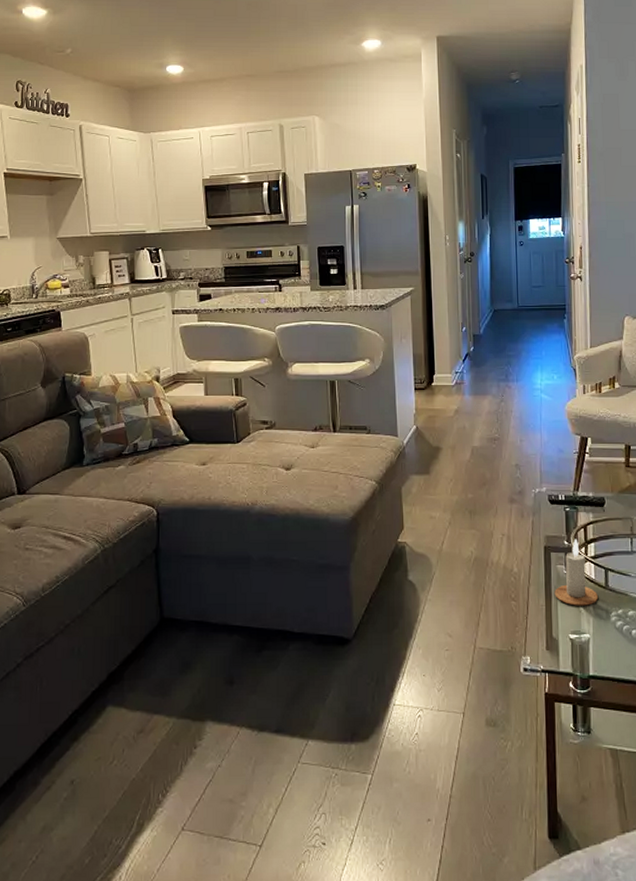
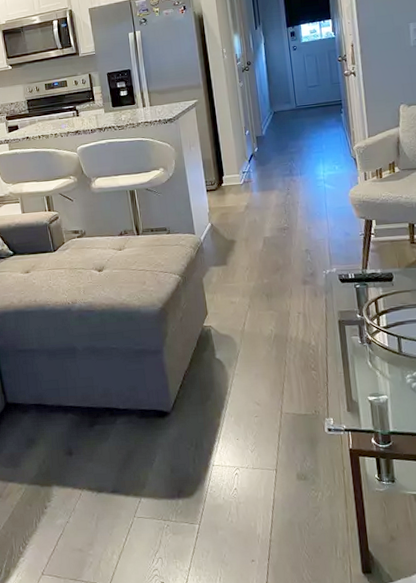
candle: present [555,538,599,606] -> none [351,312,394,372]

